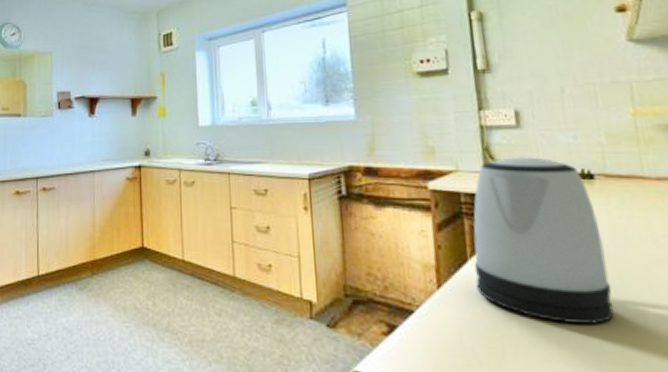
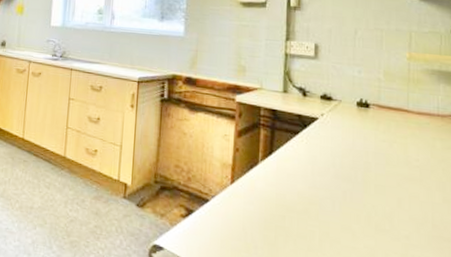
kettle: present [473,157,615,324] -> none [262,83,369,225]

